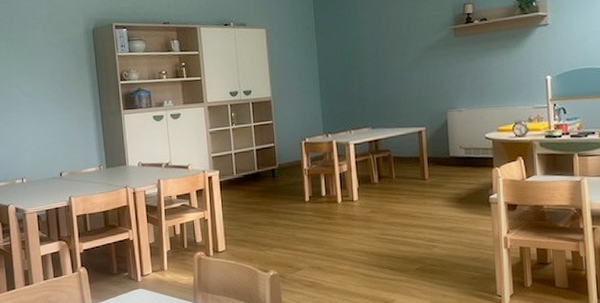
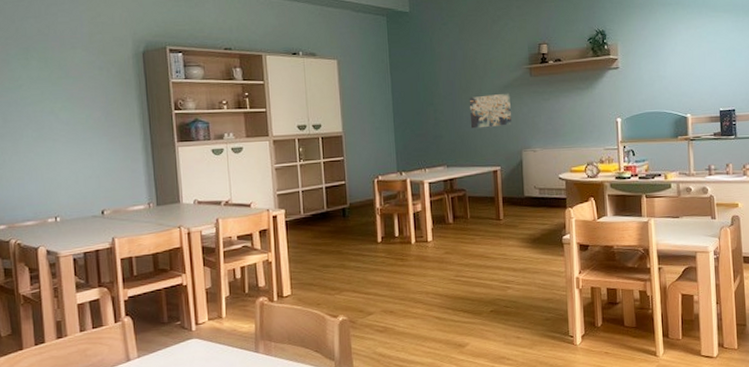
wall art: none [393,54,436,91] -> present [469,93,512,129]

